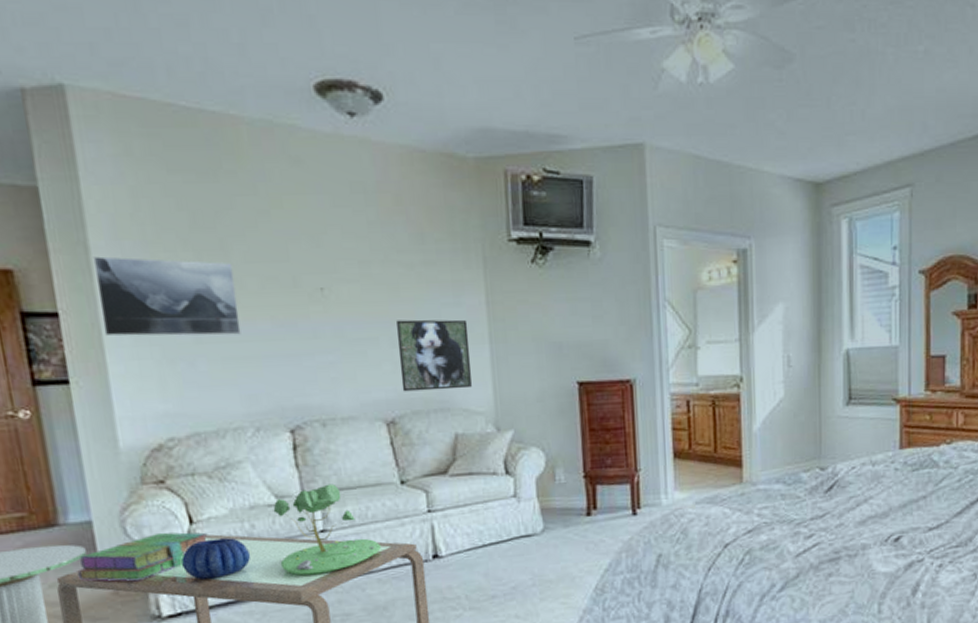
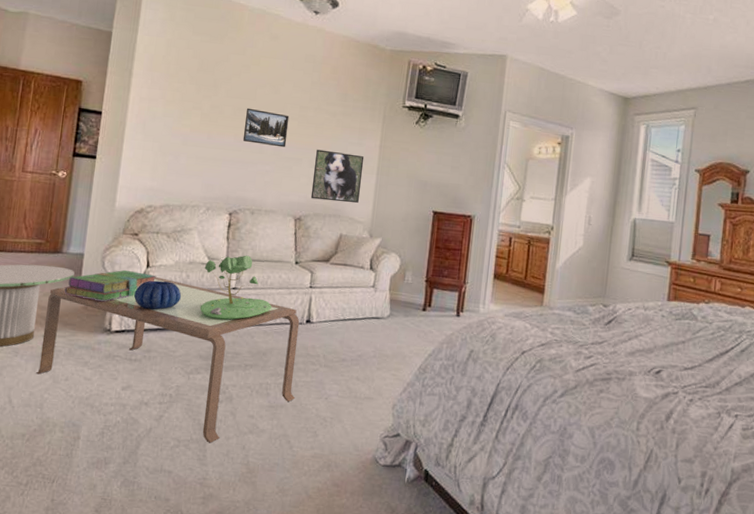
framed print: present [92,256,241,337] -> none [127,79,219,143]
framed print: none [280,274,351,326] -> present [242,108,290,148]

